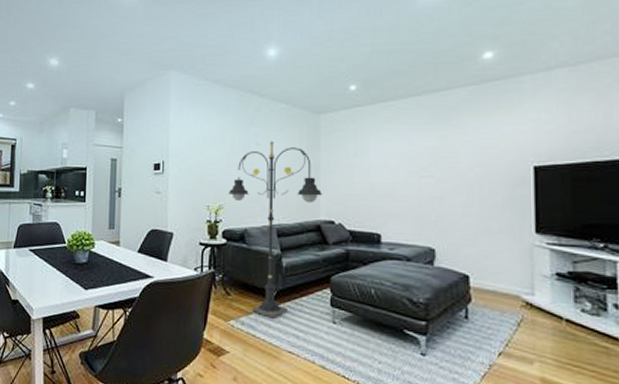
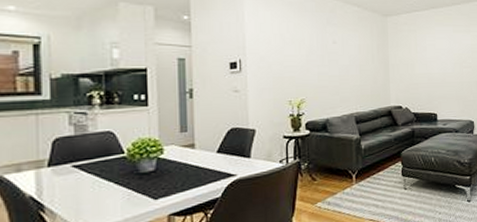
floor lamp: present [229,142,322,319] -> none [310,40,391,195]

